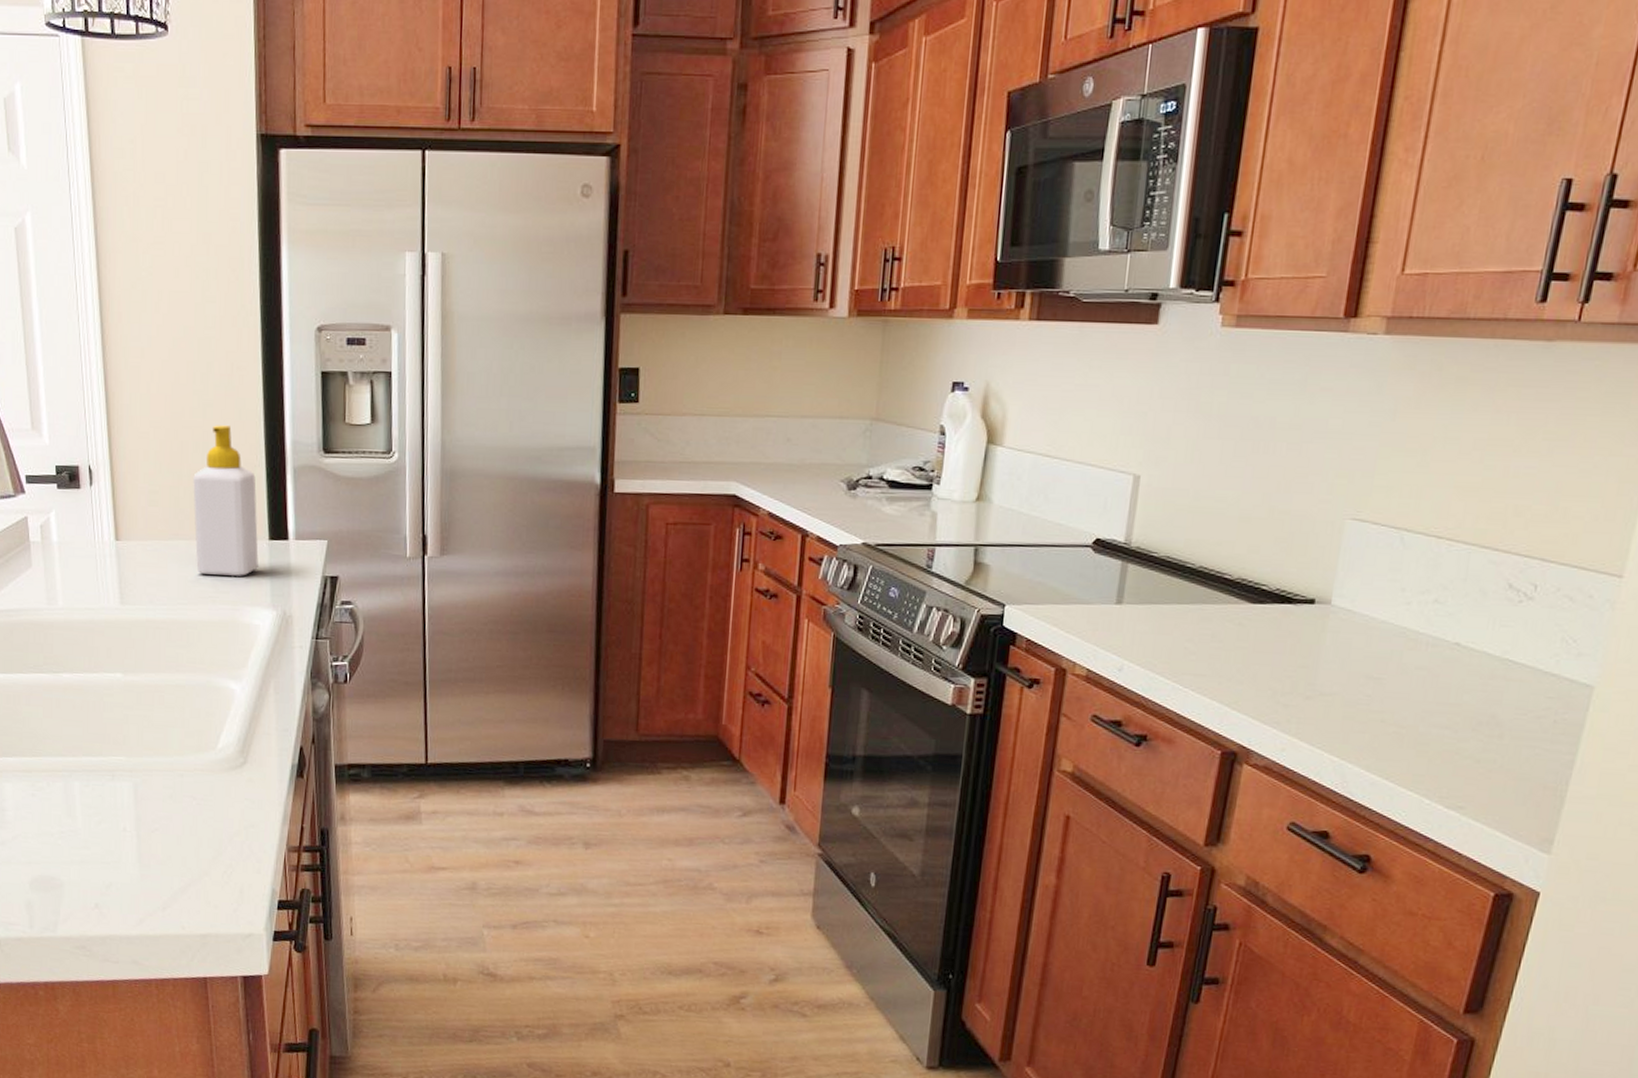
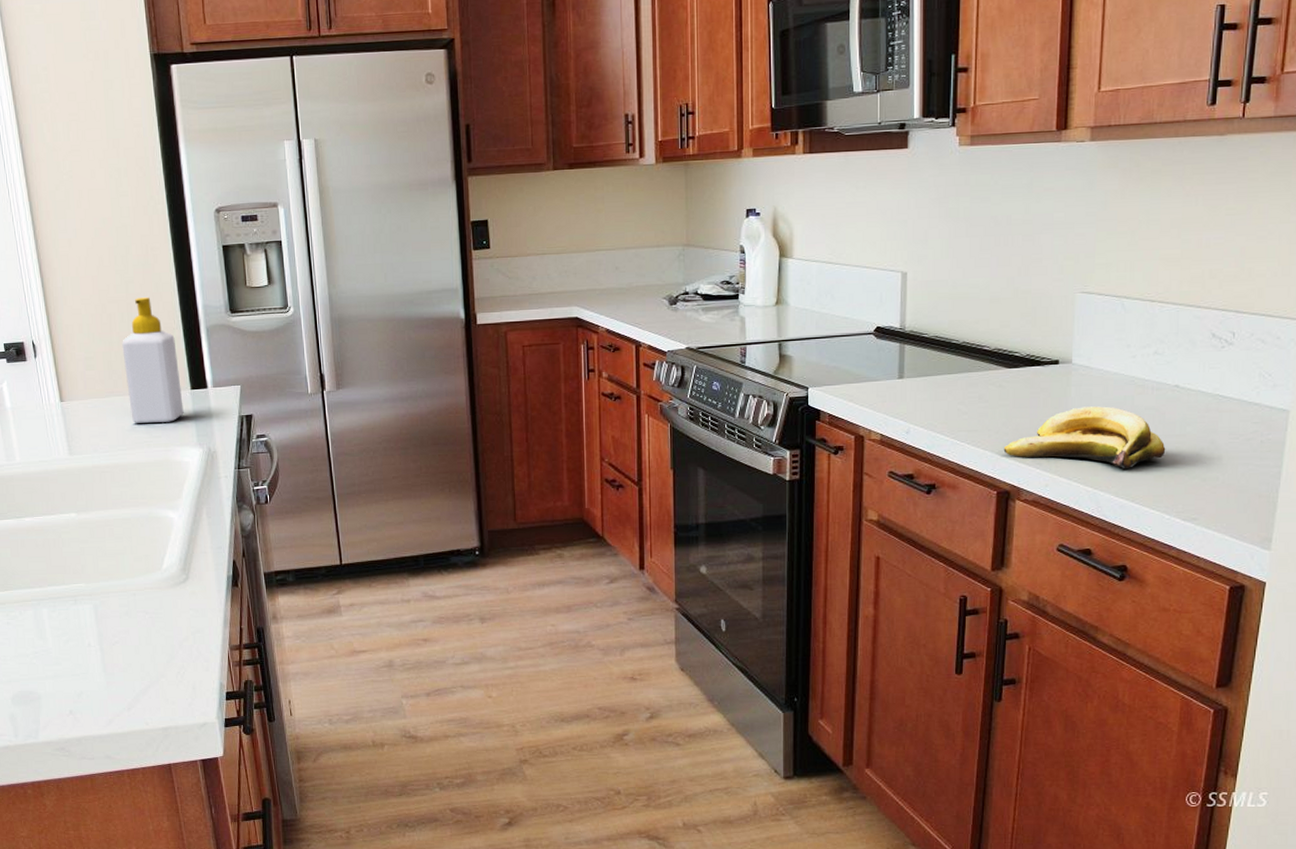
banana: none [1235,658,1435,740] -> present [1003,406,1166,470]

